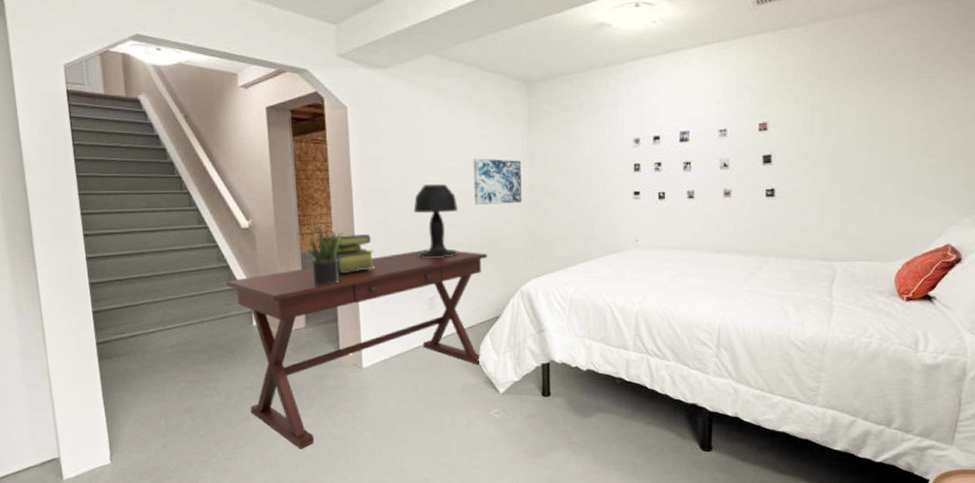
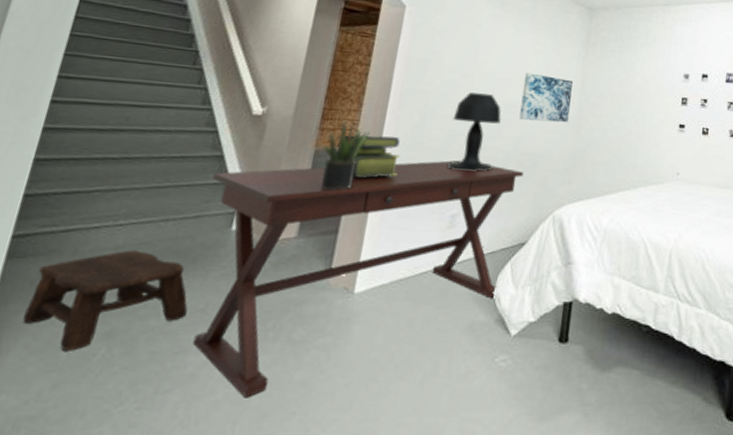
stool: none [124,347,239,422] -> present [23,250,188,351]

